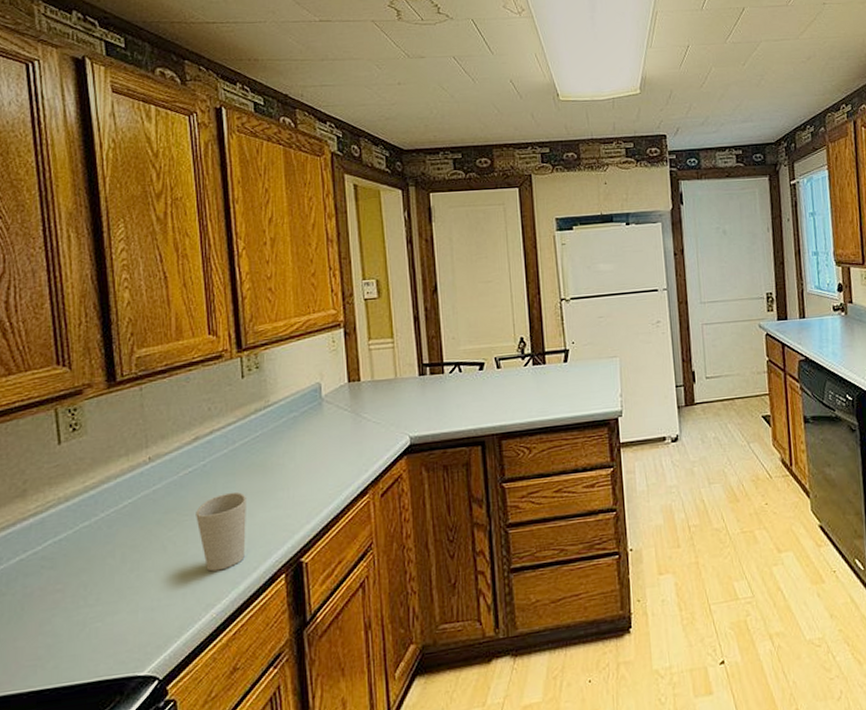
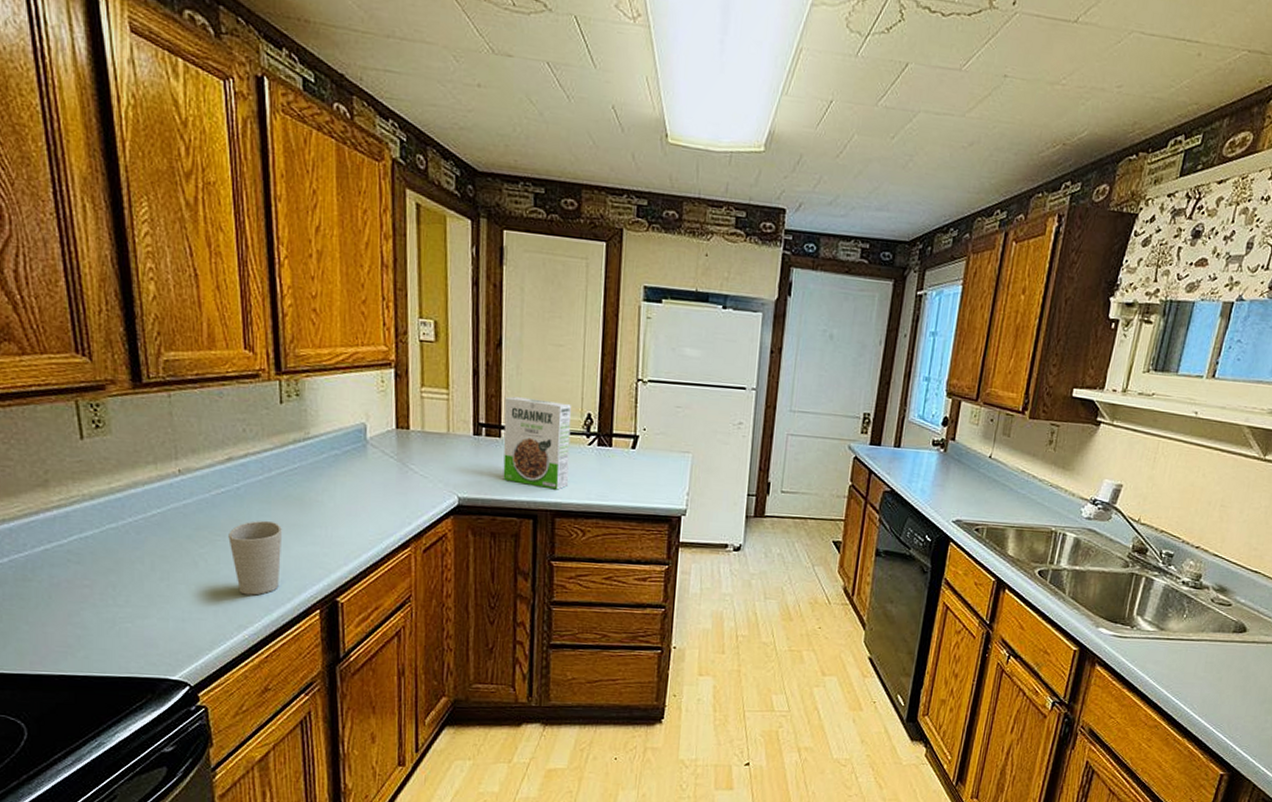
cereal box: none [445,331,511,414] -> present [503,396,572,490]

